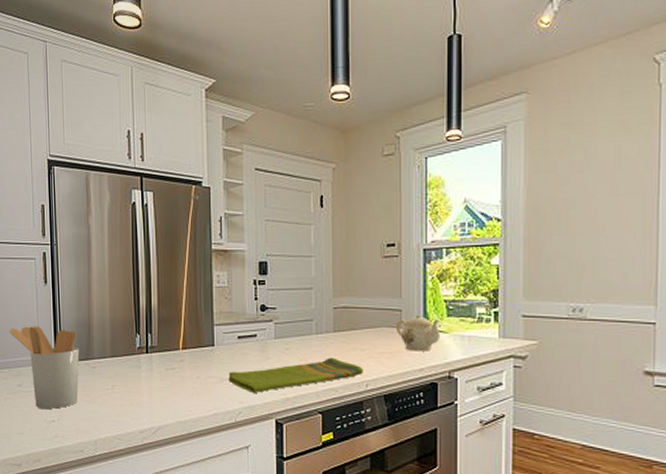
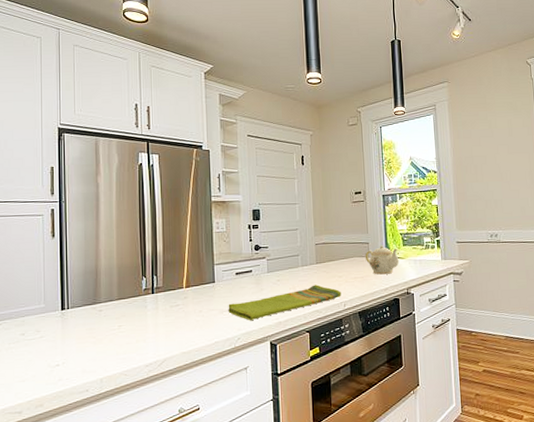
utensil holder: present [9,326,80,409] -> none [13,276,87,354]

